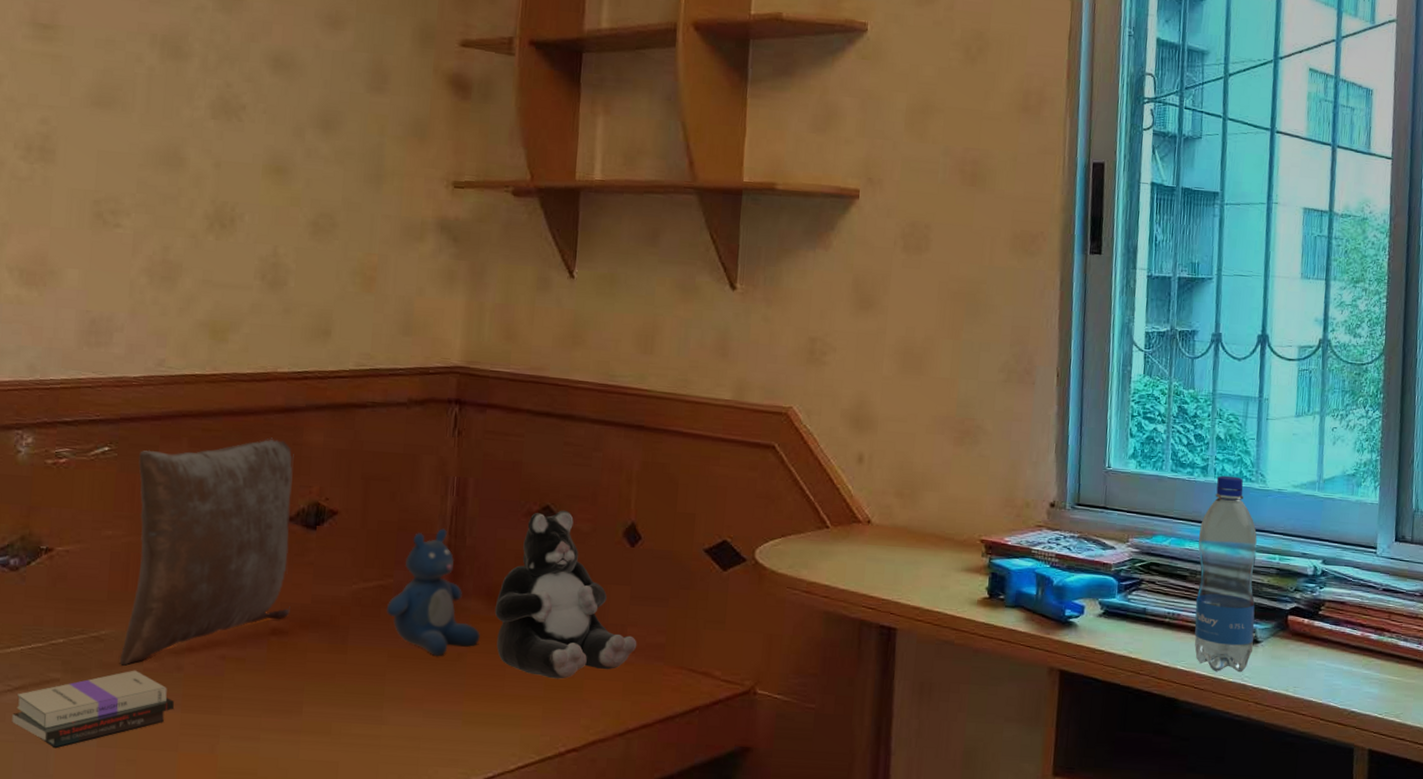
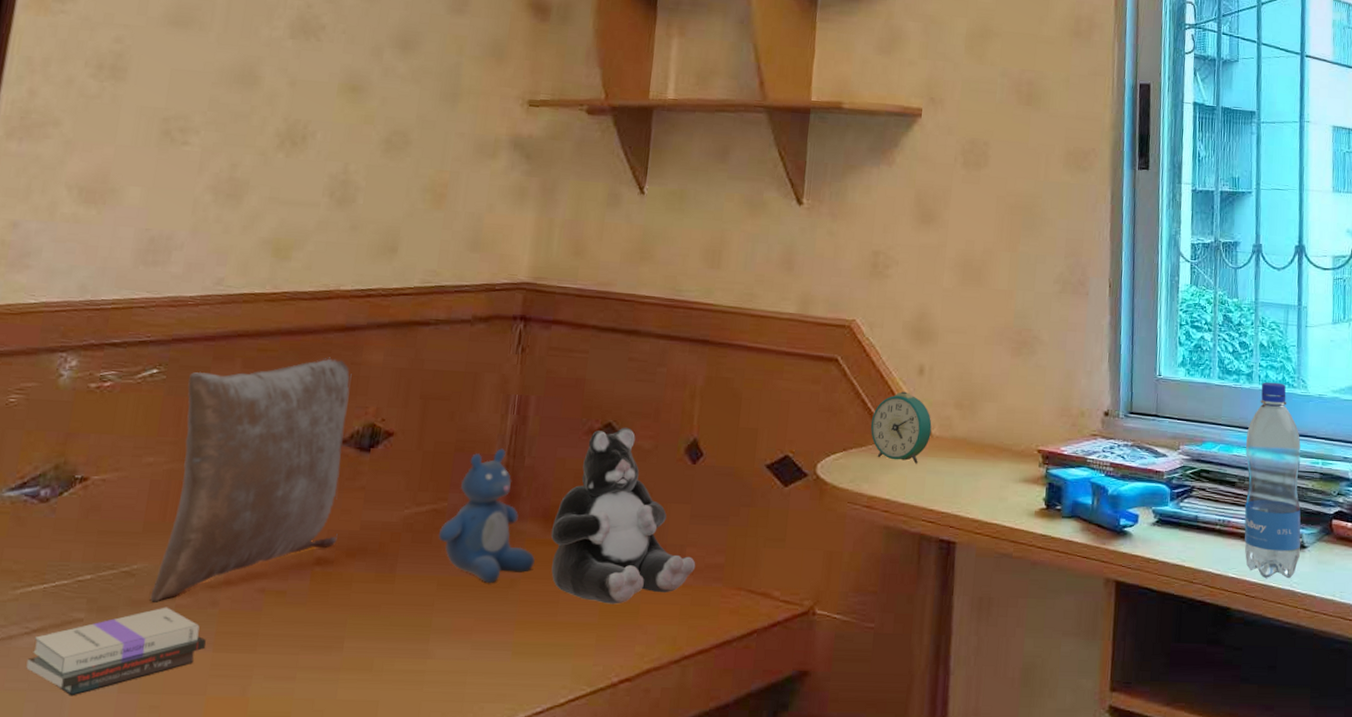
alarm clock: none [809,479,872,551] -> present [870,391,932,464]

